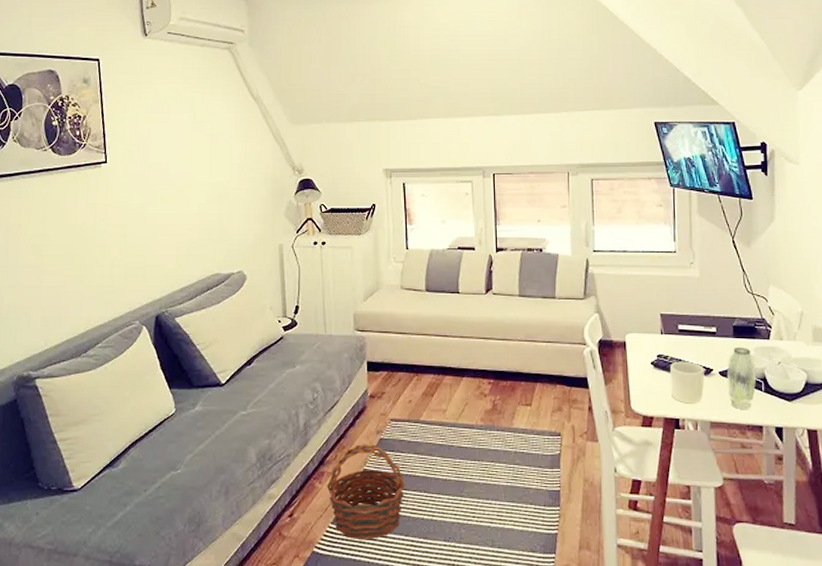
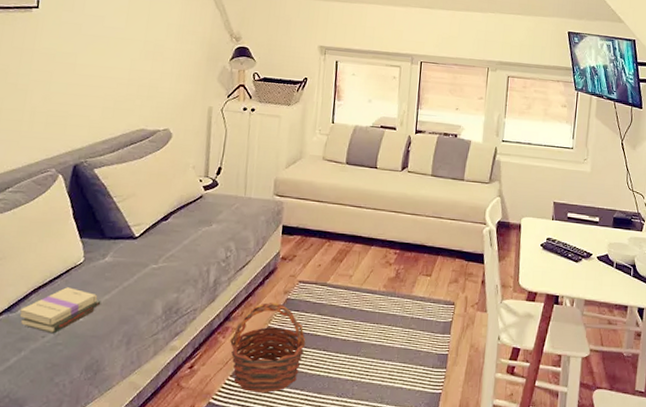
books: none [121,439,196,487] -> present [19,287,101,334]
mug: present [669,361,705,404] -> none [554,245,585,283]
vase: present [726,348,757,409] -> none [602,236,628,291]

